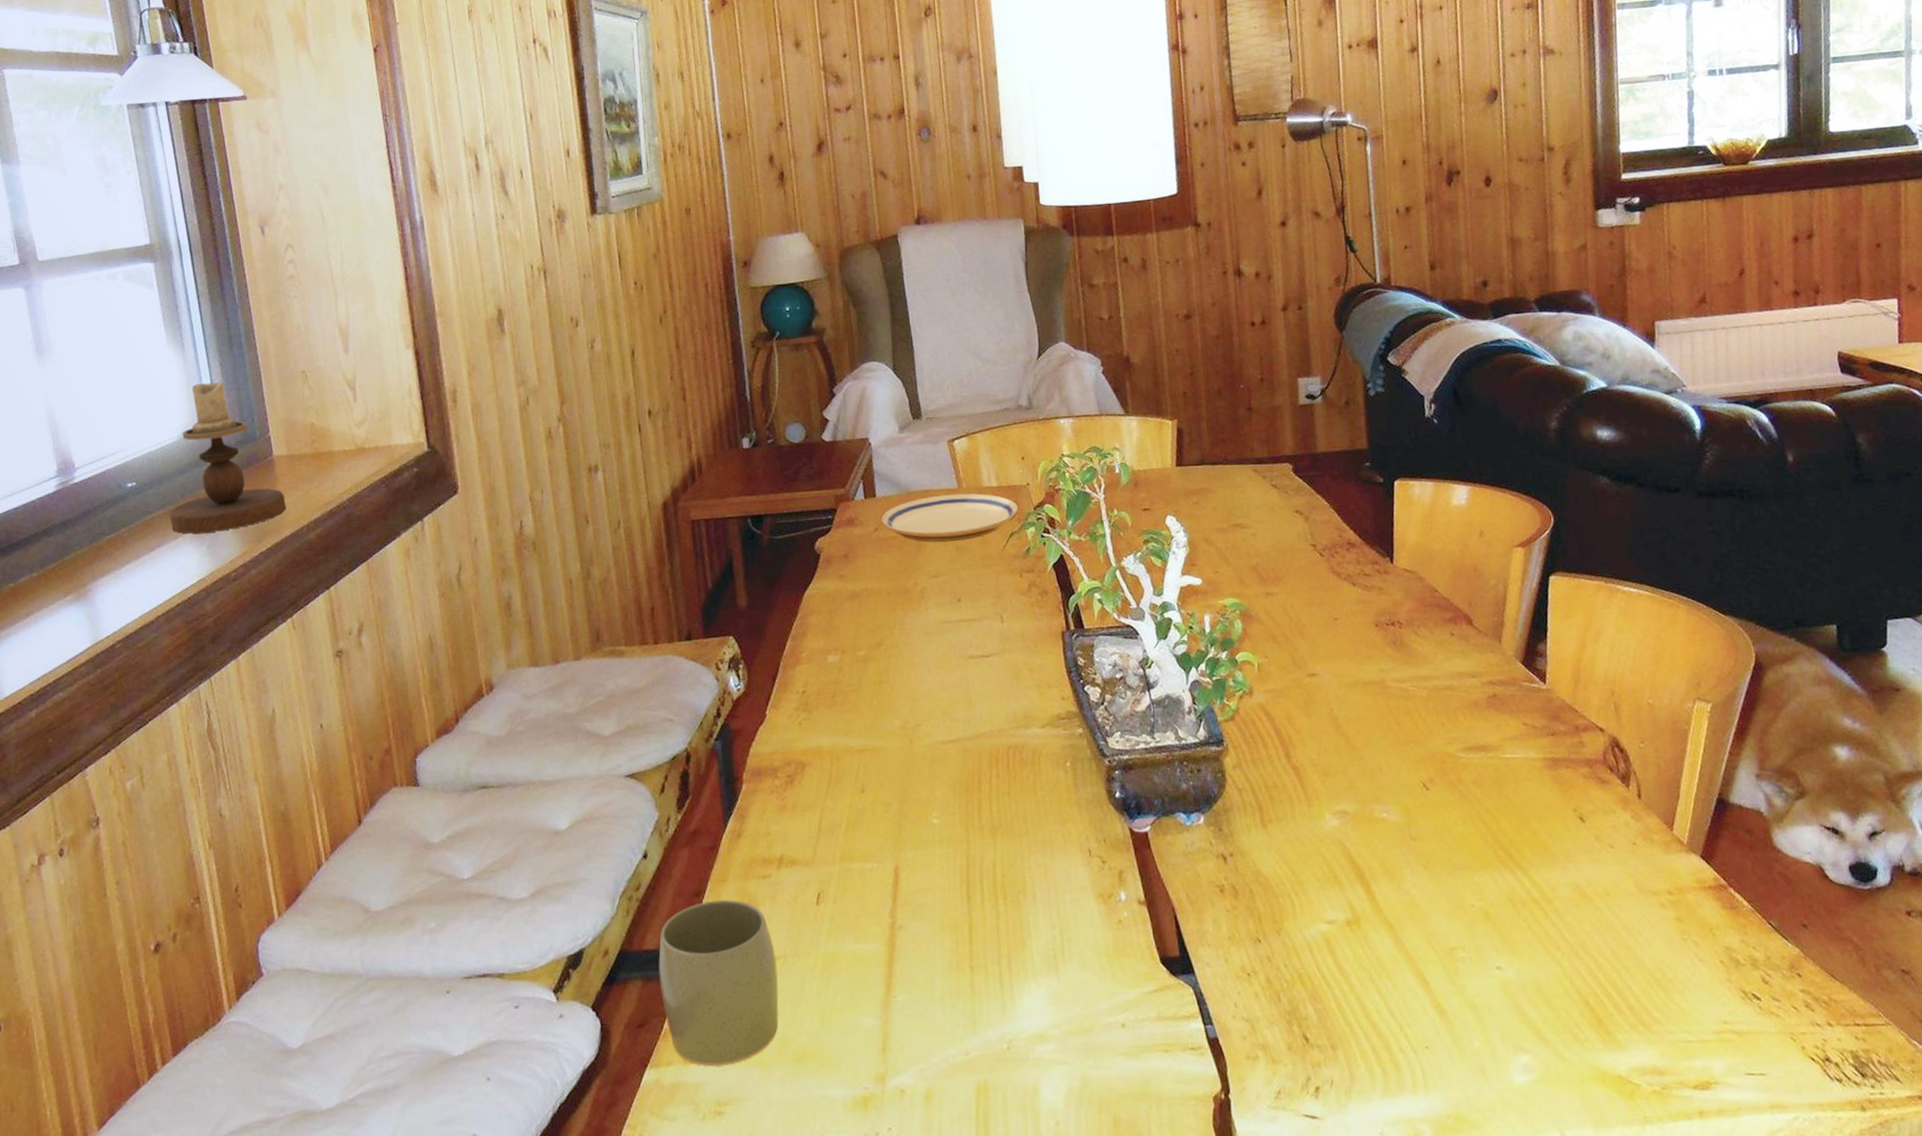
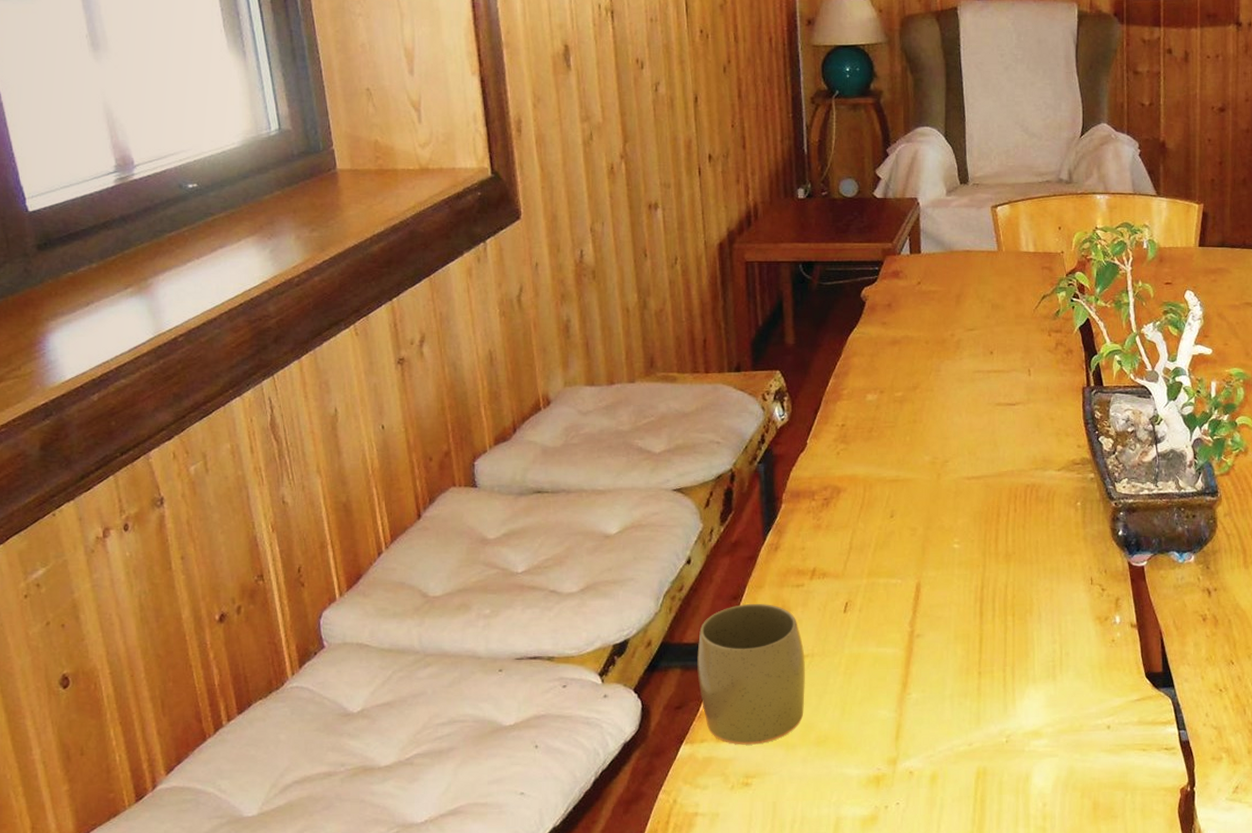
candlestick: present [169,382,286,534] -> none [231,92,349,238]
plate: present [882,493,1018,543] -> none [925,256,1051,300]

